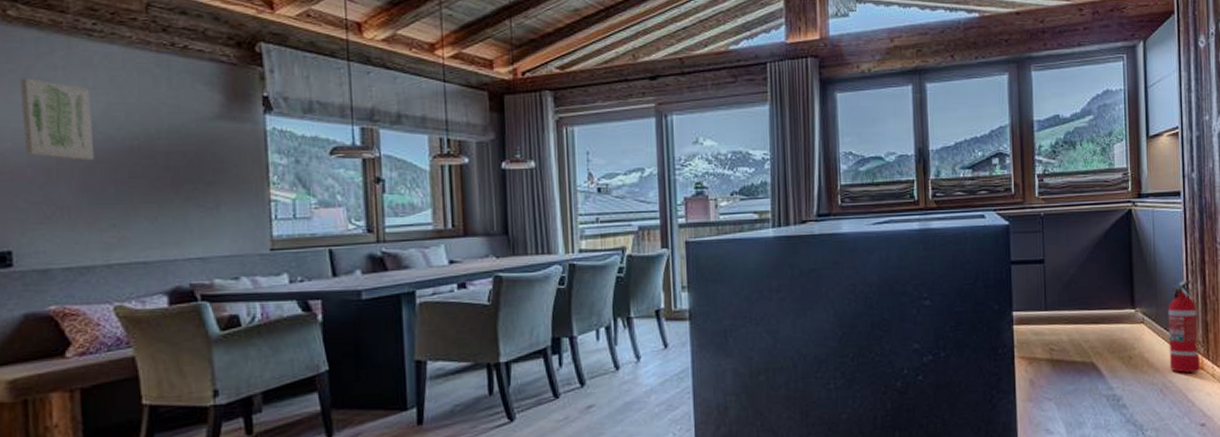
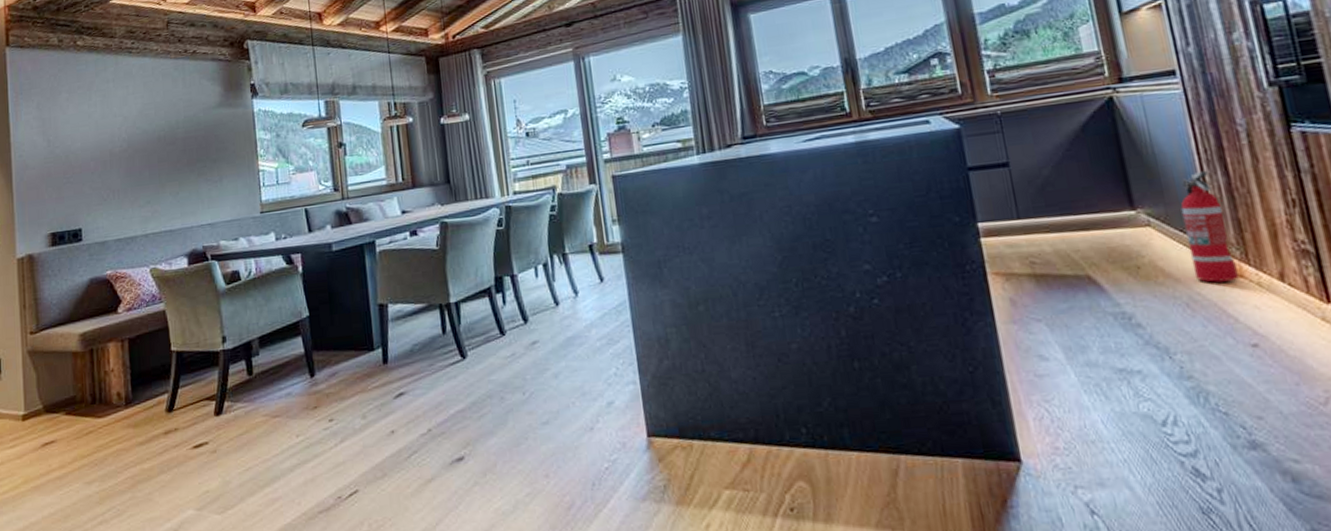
wall art: present [20,78,95,161] -> none [86,91,135,152]

